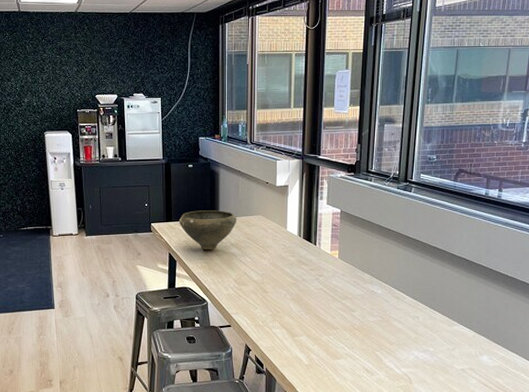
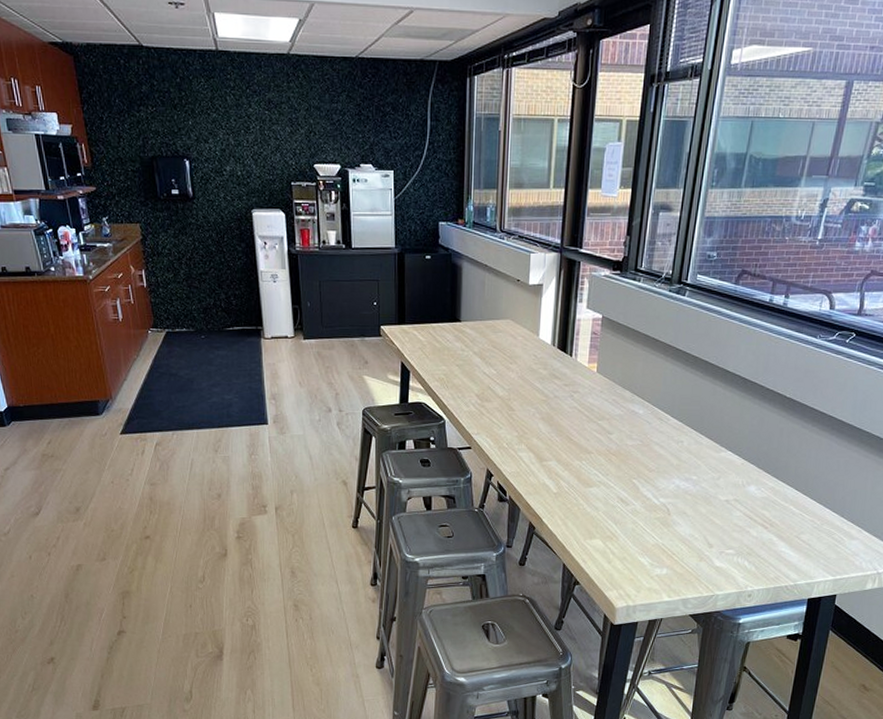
bowl: present [178,210,237,250] -> none [413,312,482,359]

